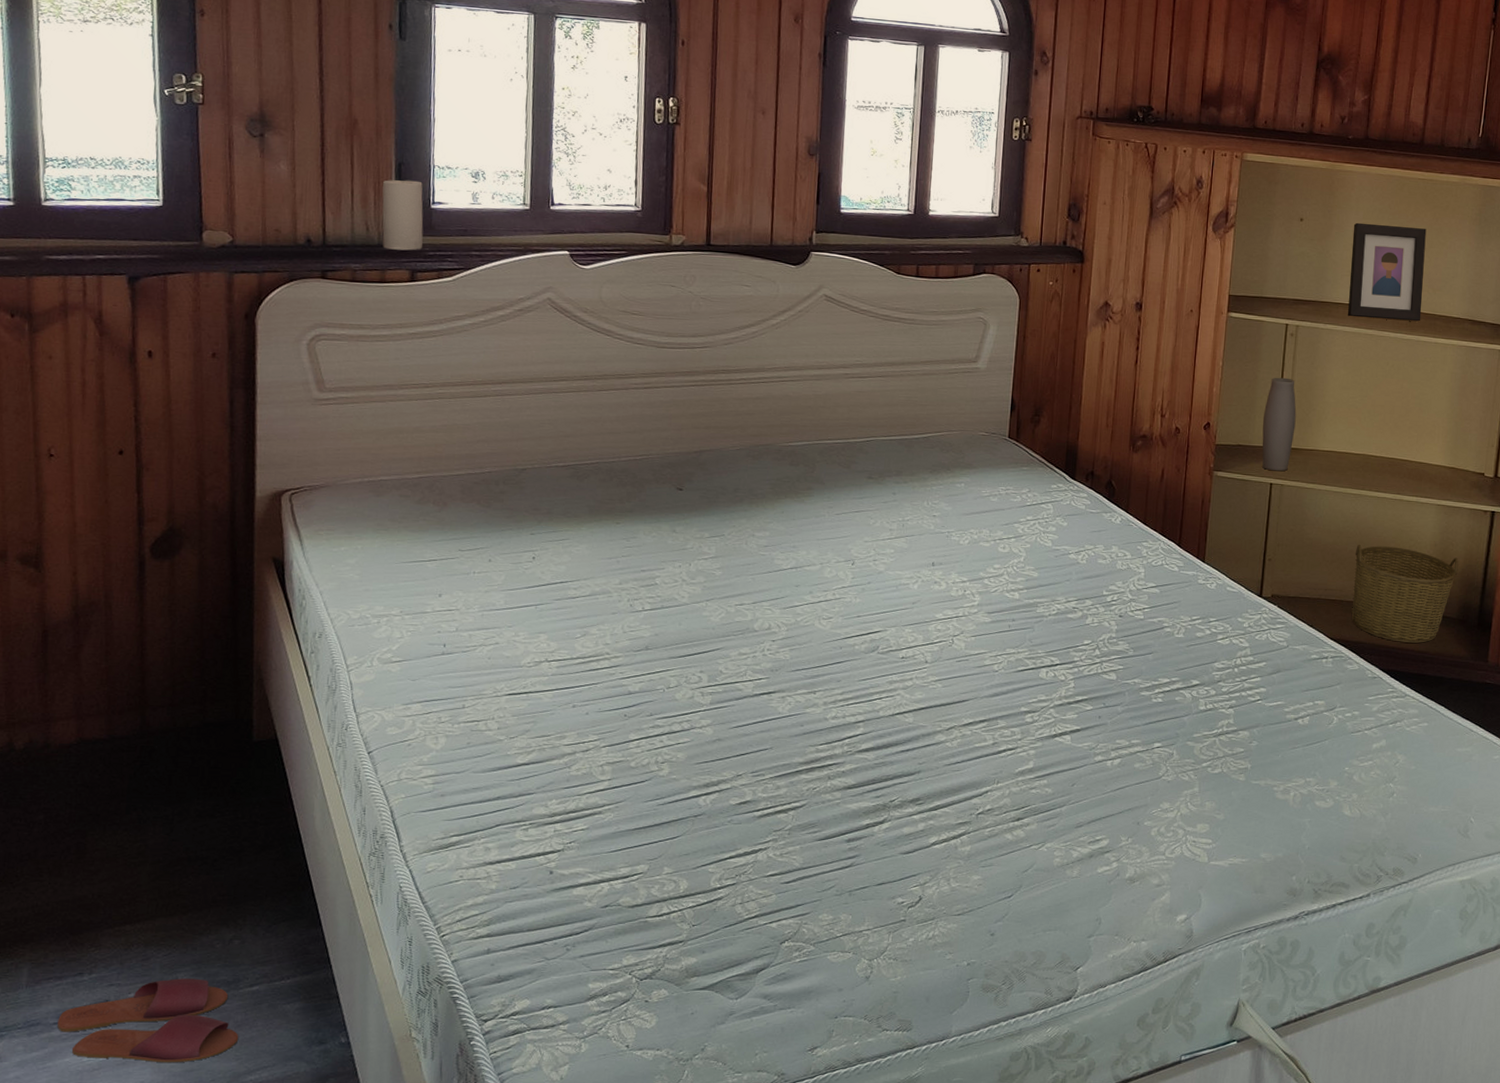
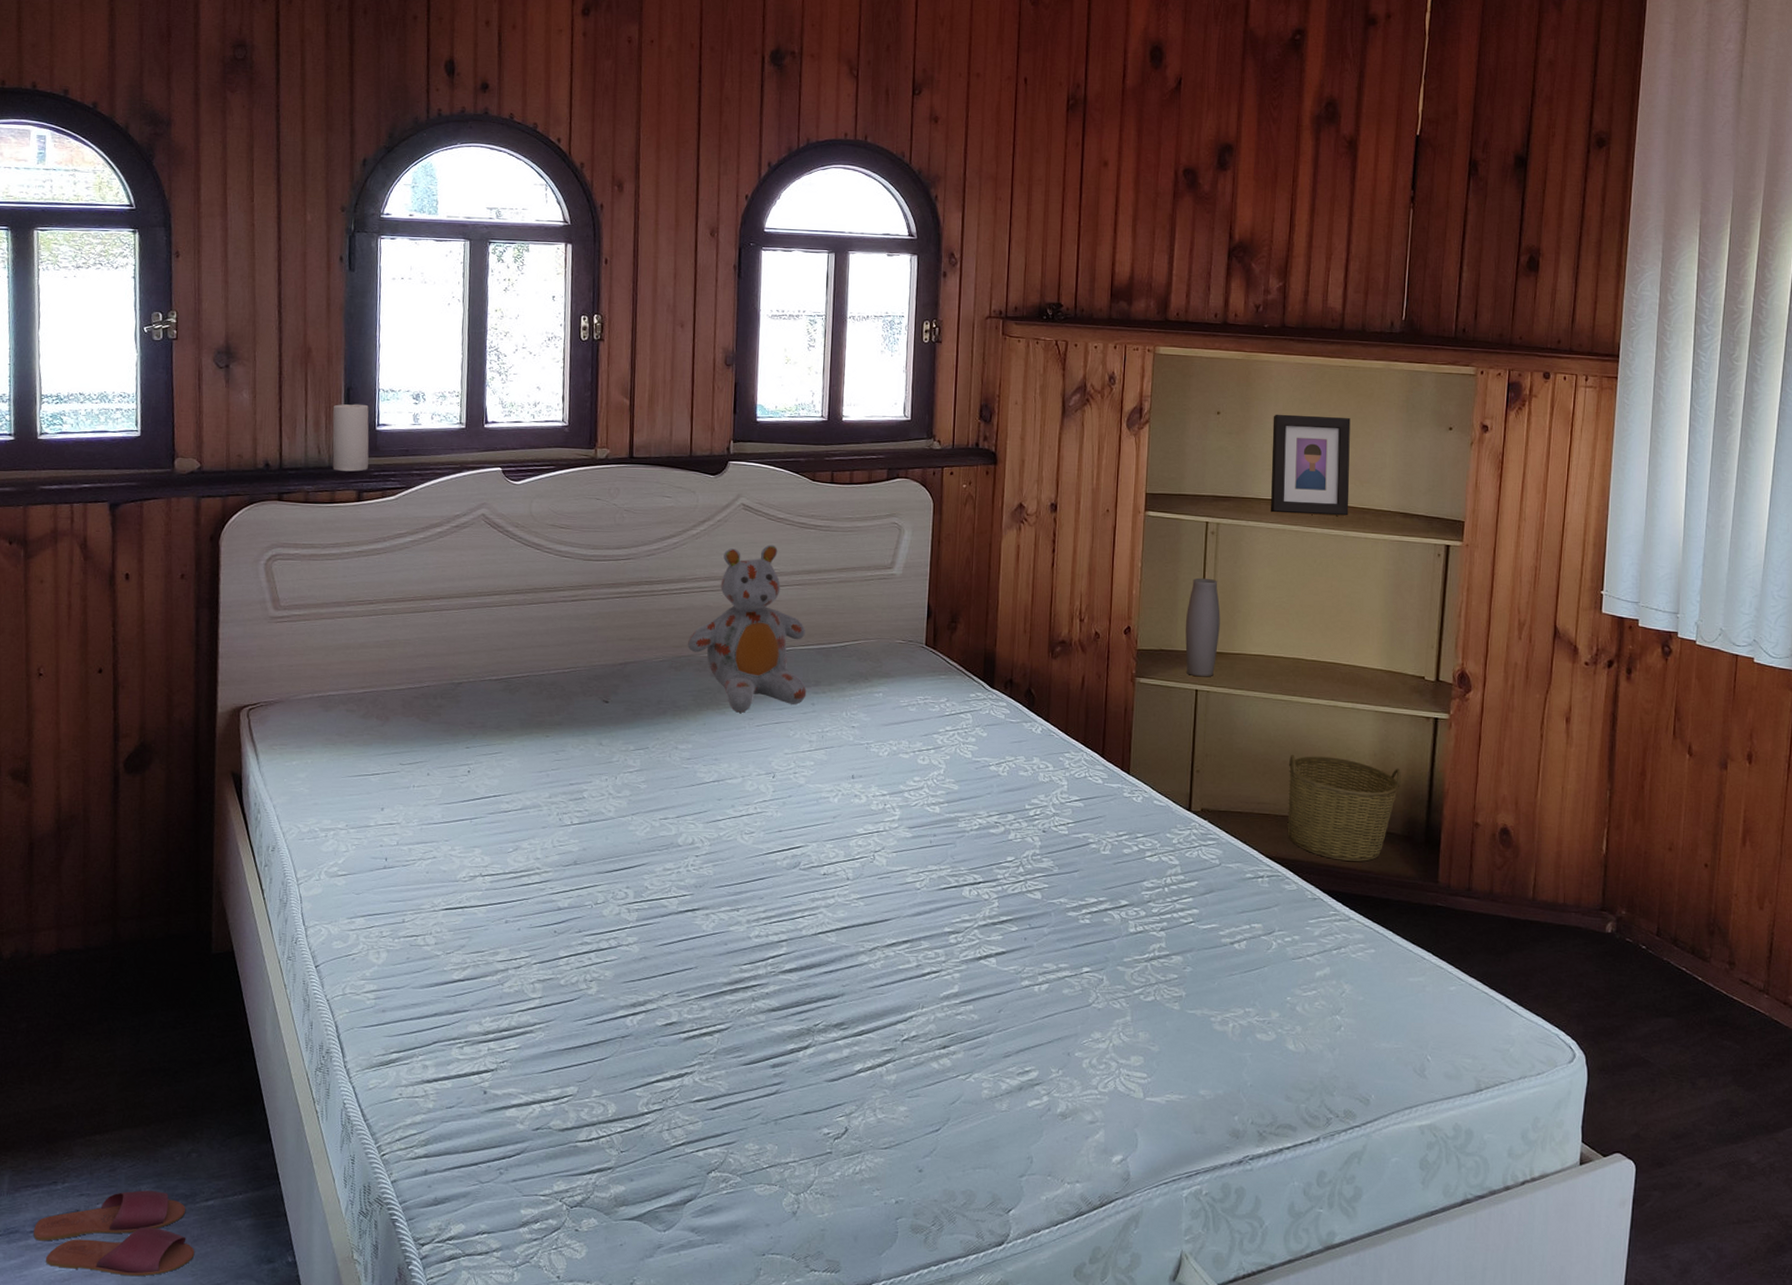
stuffed bear: none [766,336,888,501] -> present [688,544,807,713]

